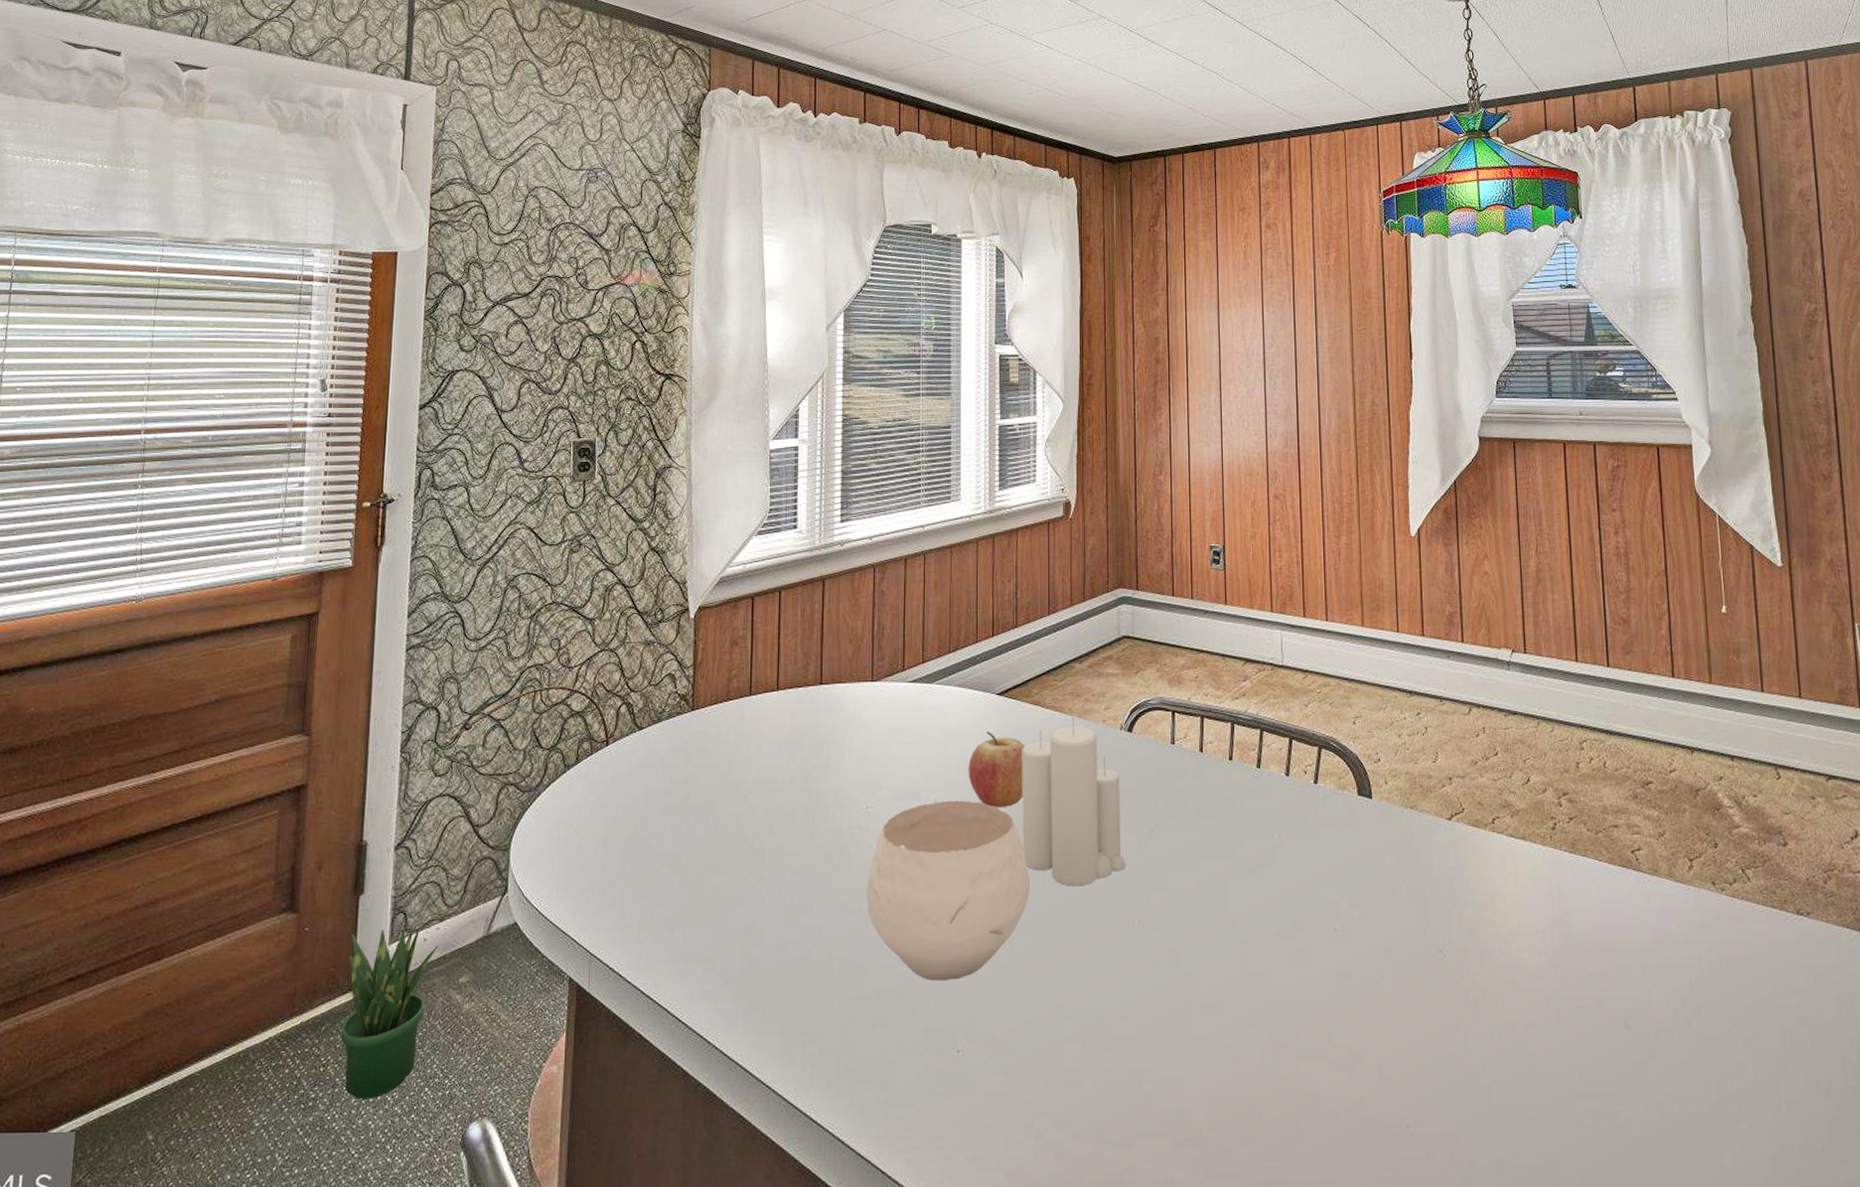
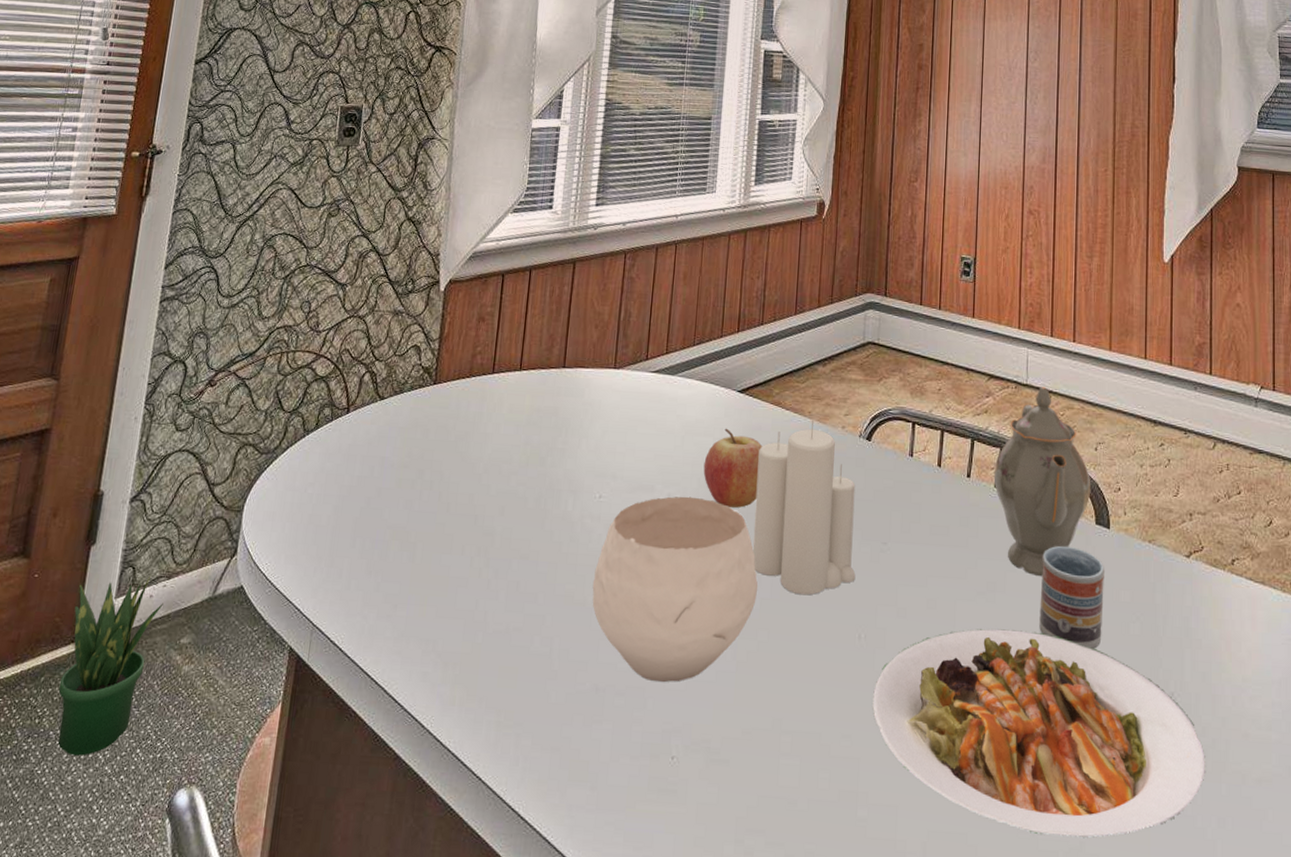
salad: none [1150,902,1478,1094] -> present [872,628,1207,839]
teapot: none [1255,667,1352,849] -> present [993,387,1091,576]
cup: none [1307,818,1370,915] -> present [1039,545,1104,649]

